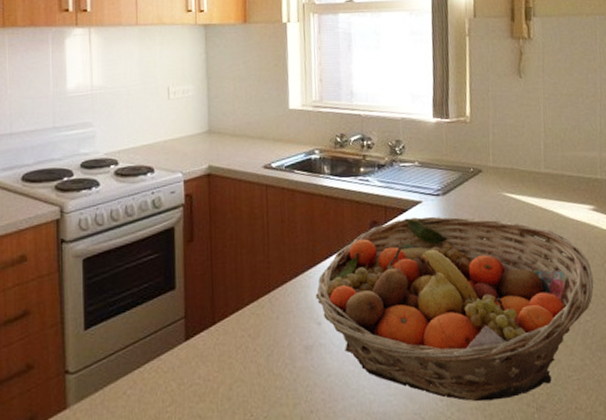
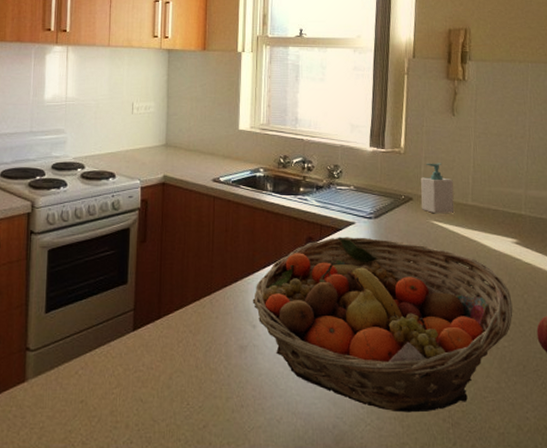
soap bottle: none [489,130,527,185] -> present [421,163,455,214]

